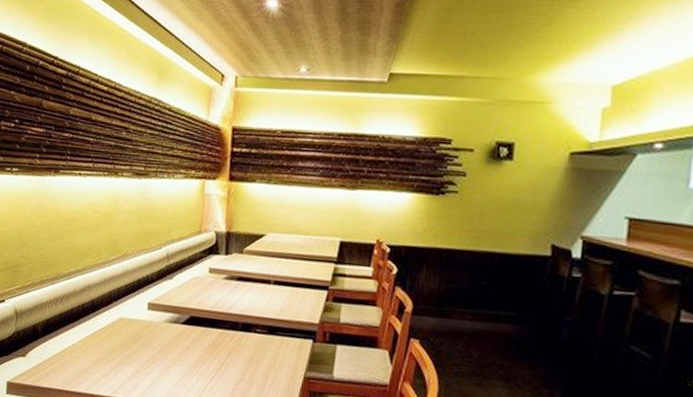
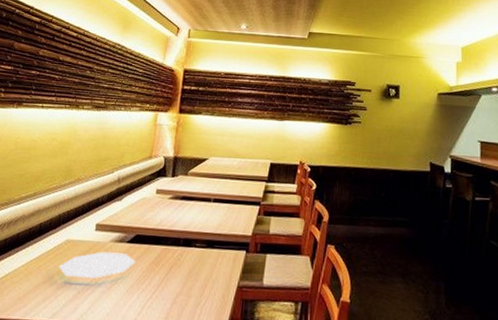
plate: none [115,331,192,359] -> present [59,251,135,279]

